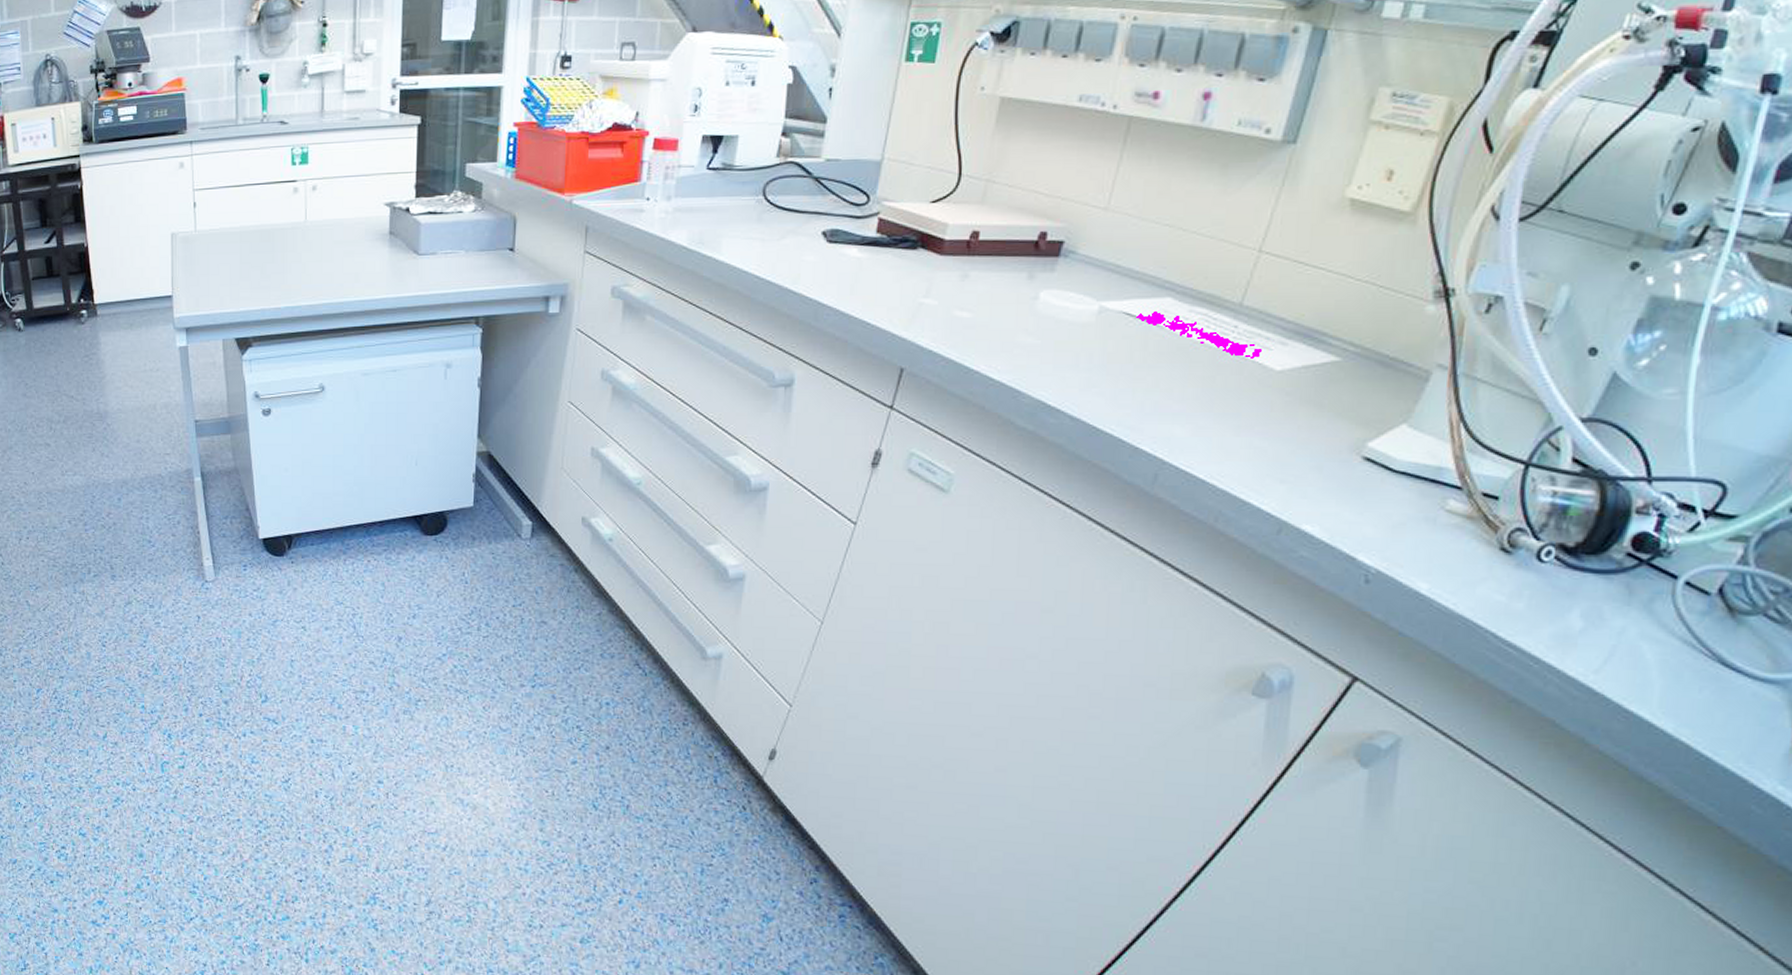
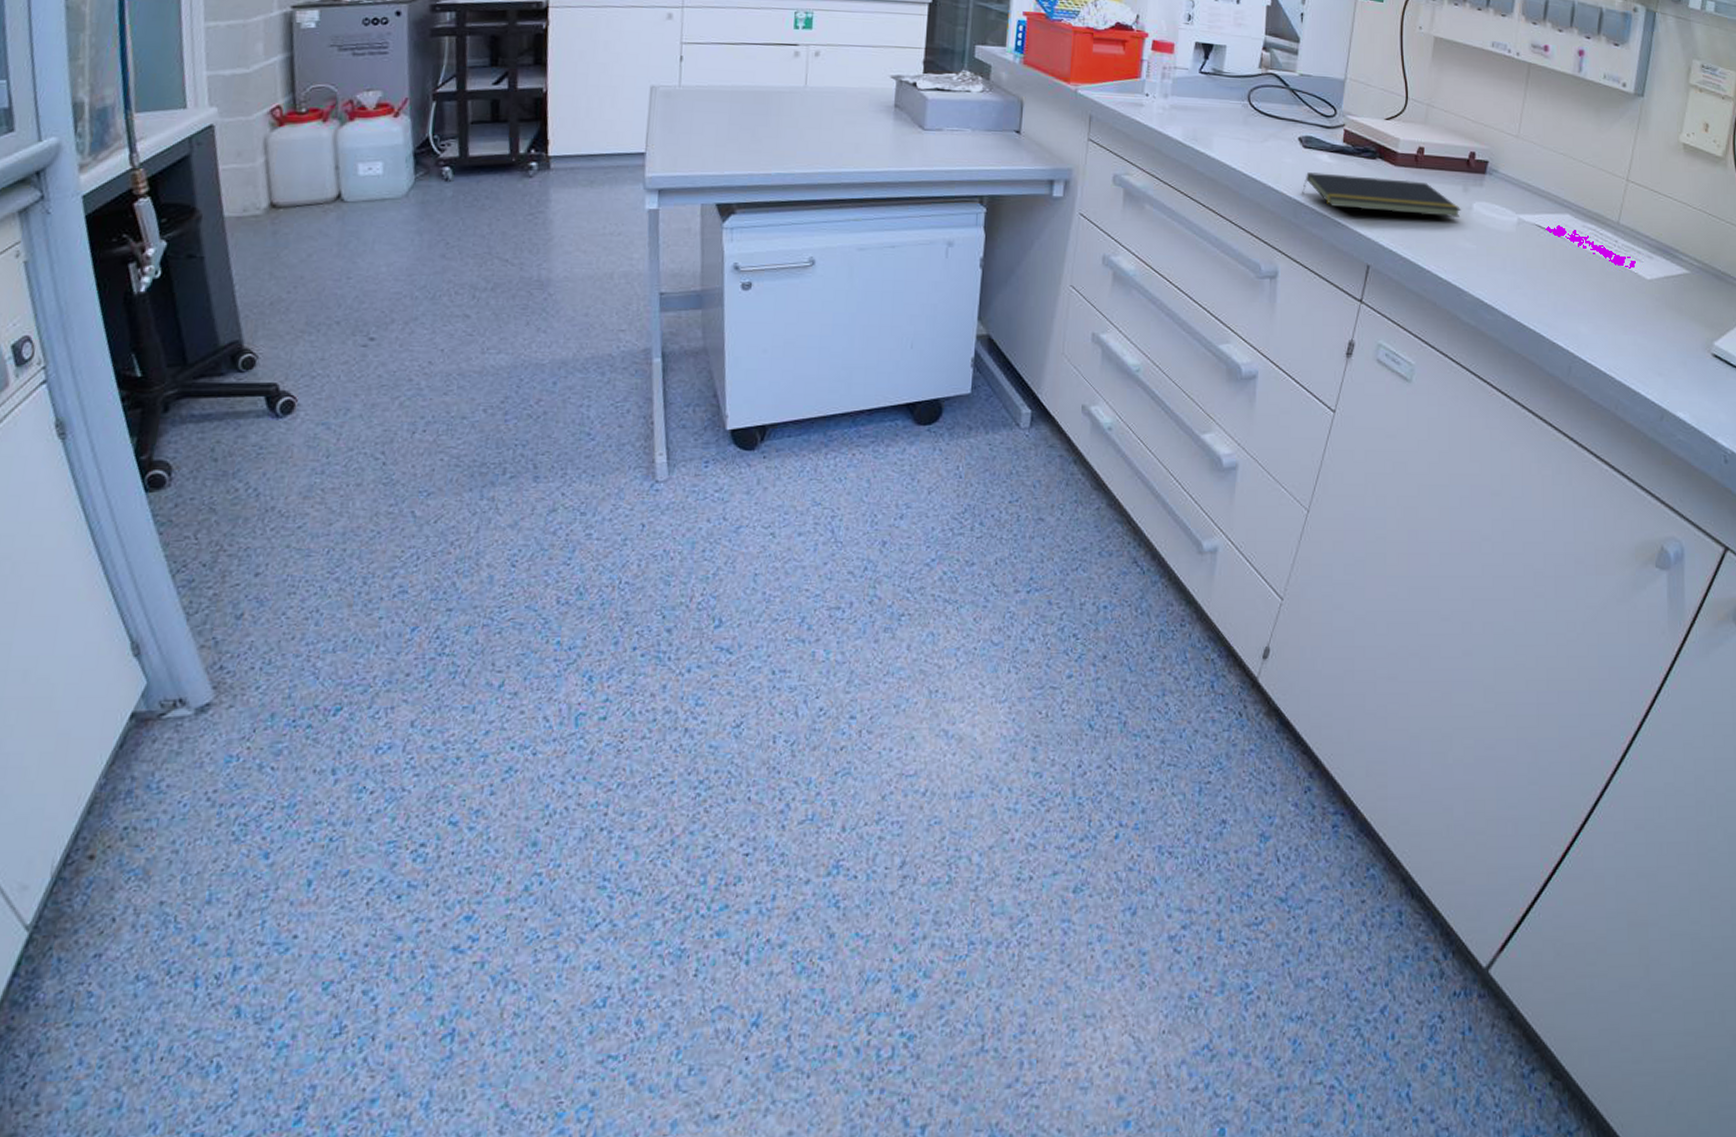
notepad: none [825,269,1025,311] -> present [1302,172,1462,218]

